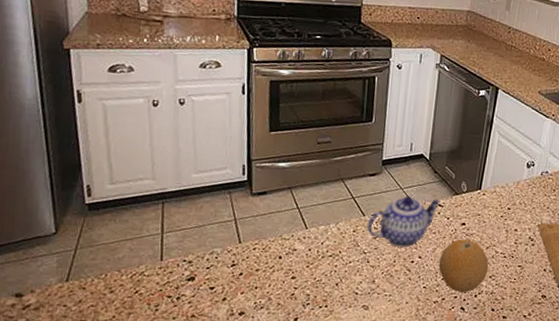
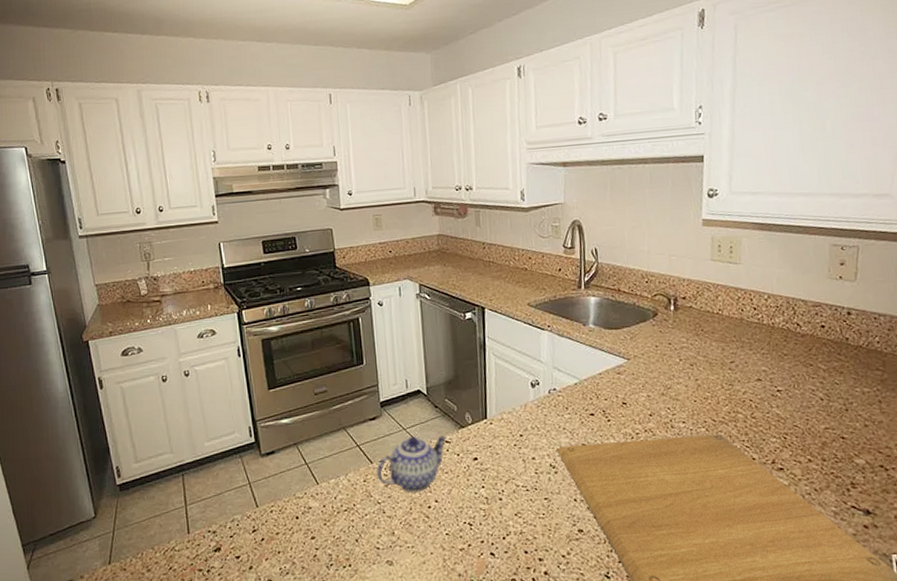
fruit: present [438,239,489,292] -> none [457,475,513,536]

